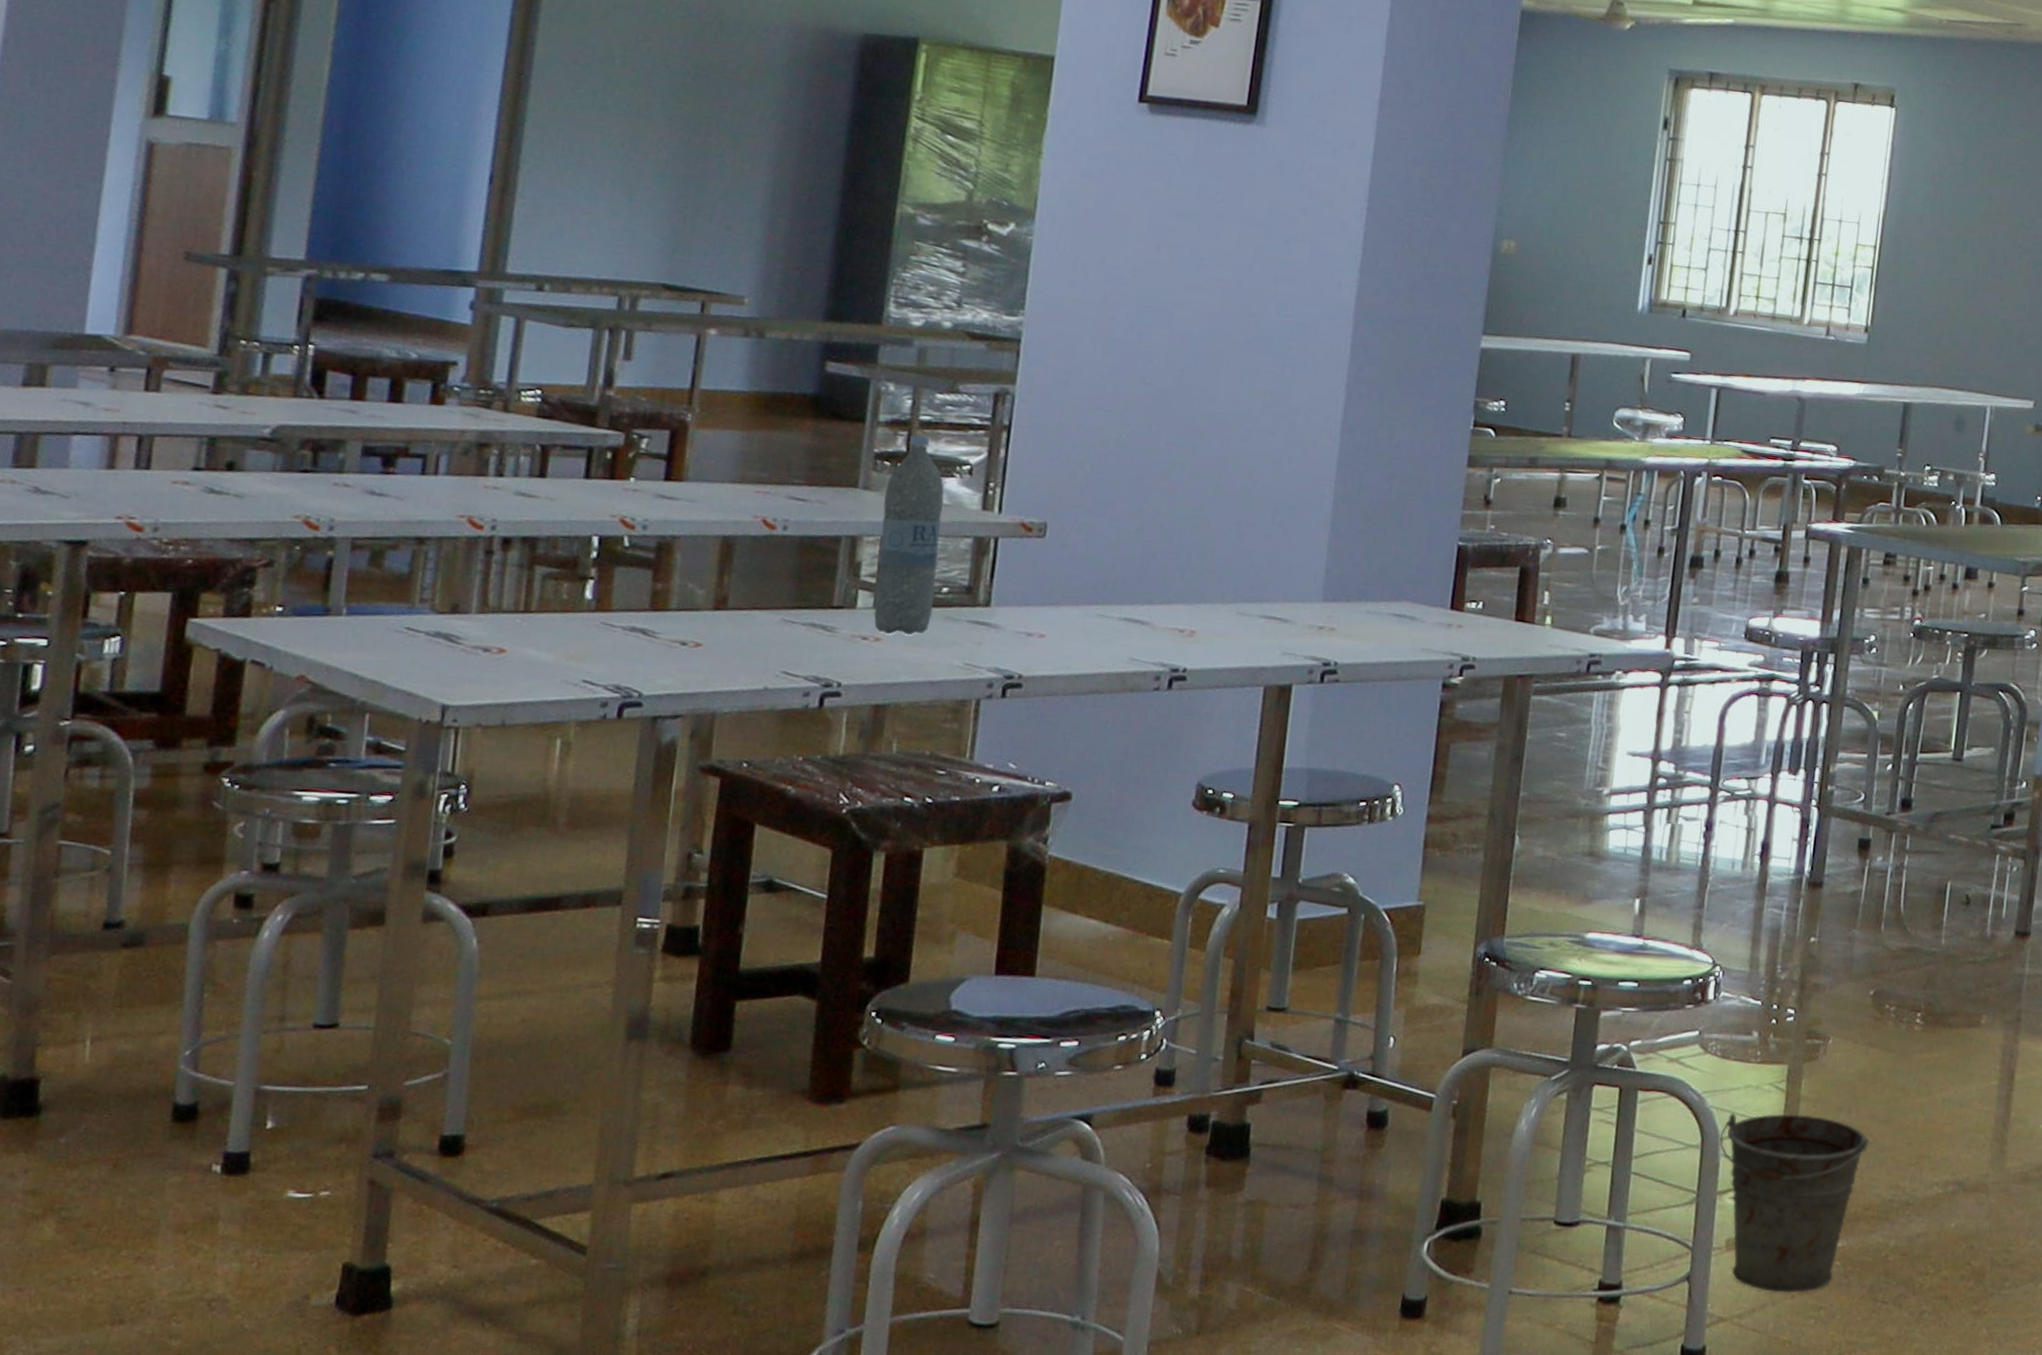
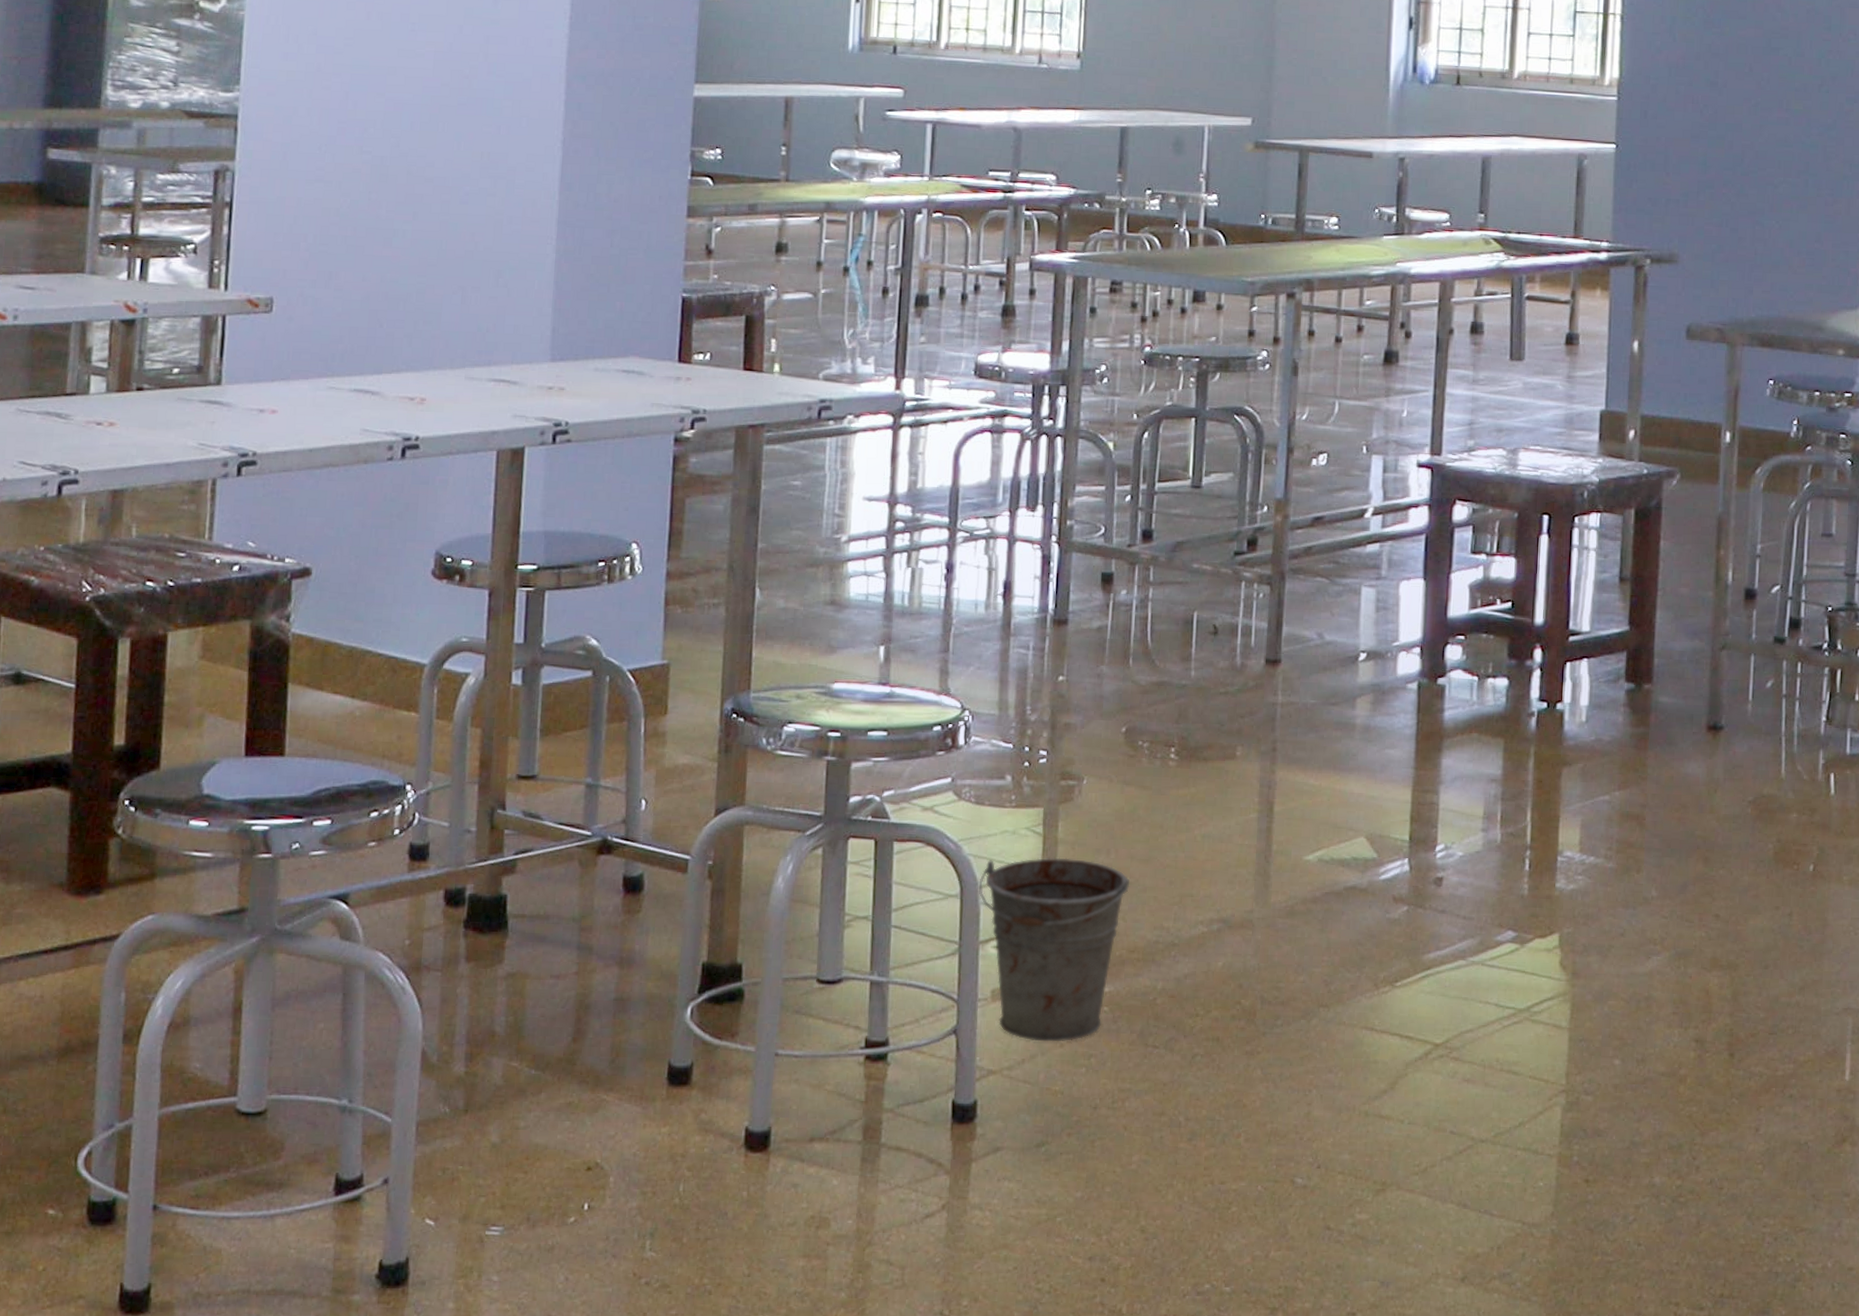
water bottle: present [873,434,945,635] -> none [106,216,170,419]

